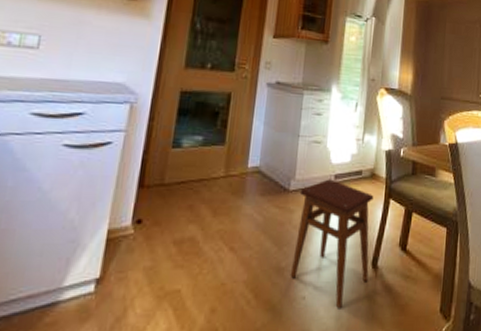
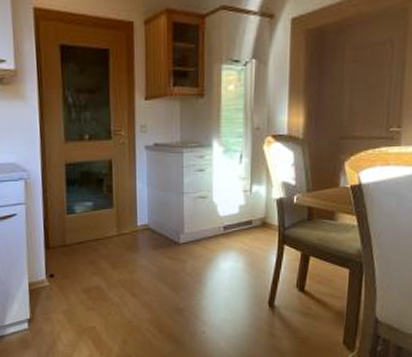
stool: present [290,179,374,309] -> none [189,230,266,341]

